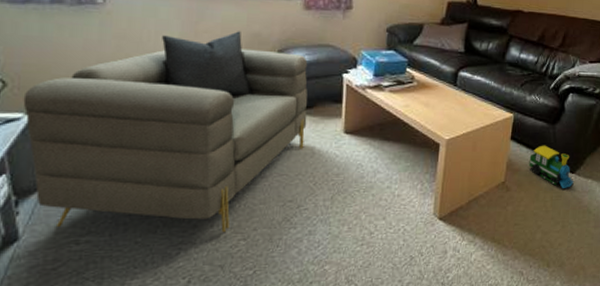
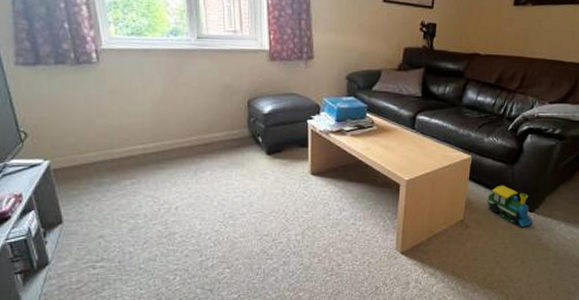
armchair: present [23,31,308,233] -> none [41,83,277,262]

